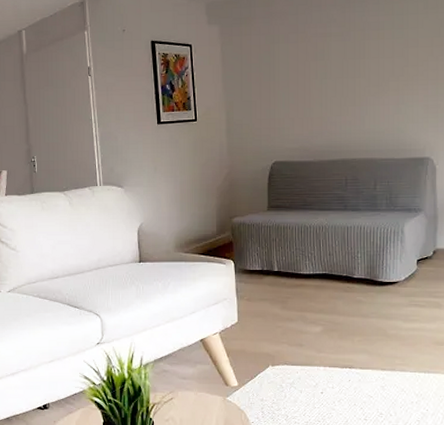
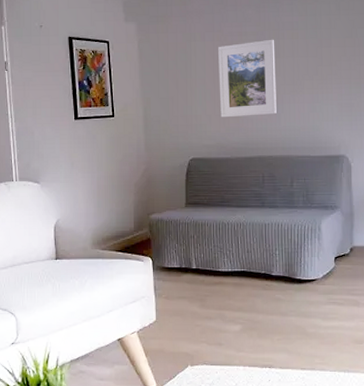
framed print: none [302,40,361,121] -> present [218,39,277,118]

